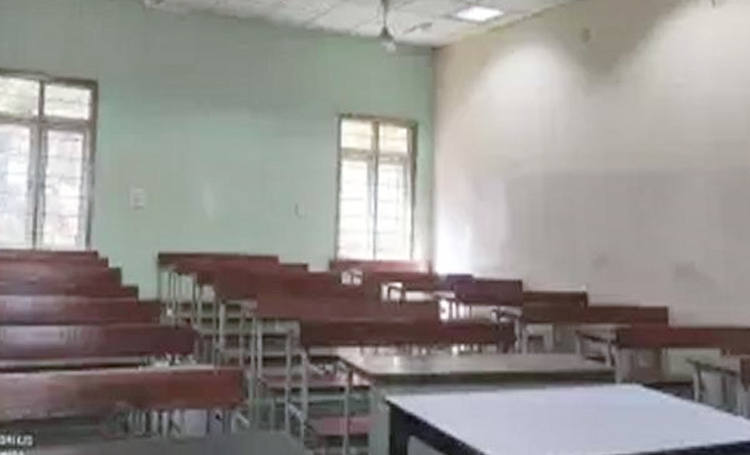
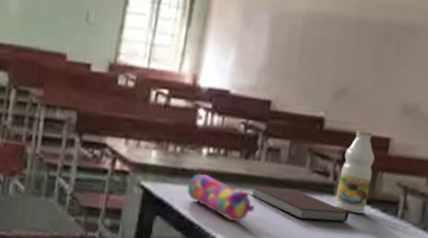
pencil case: none [441,377,525,430] -> present [187,173,255,221]
notebook: none [517,382,638,418] -> present [250,185,349,222]
bottle: none [618,301,656,402] -> present [335,129,375,214]

